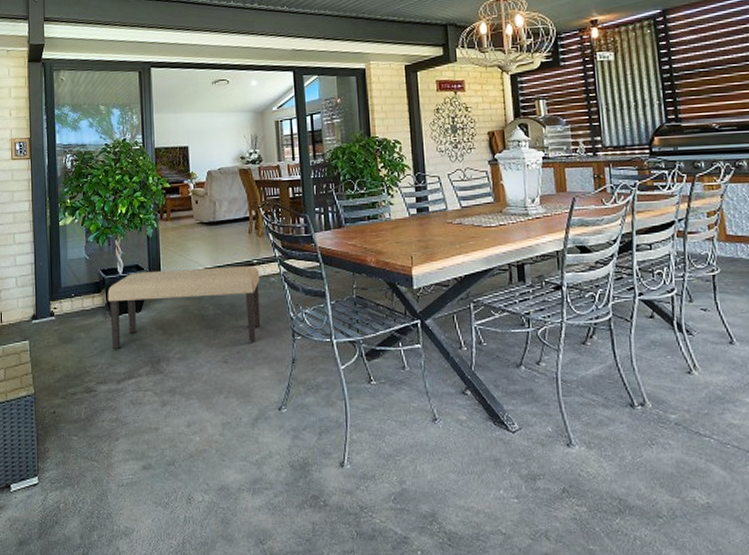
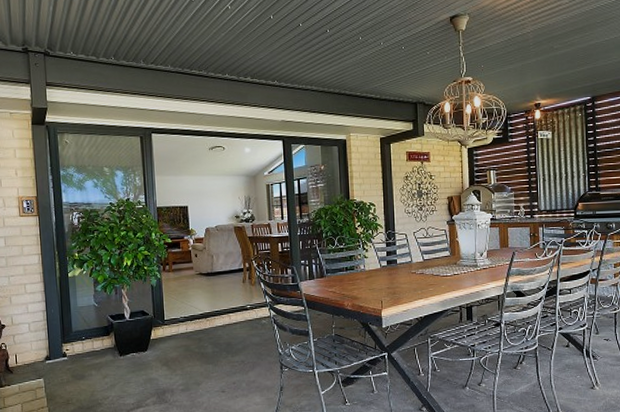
bench: present [107,266,261,350] -> none [115,310,254,384]

